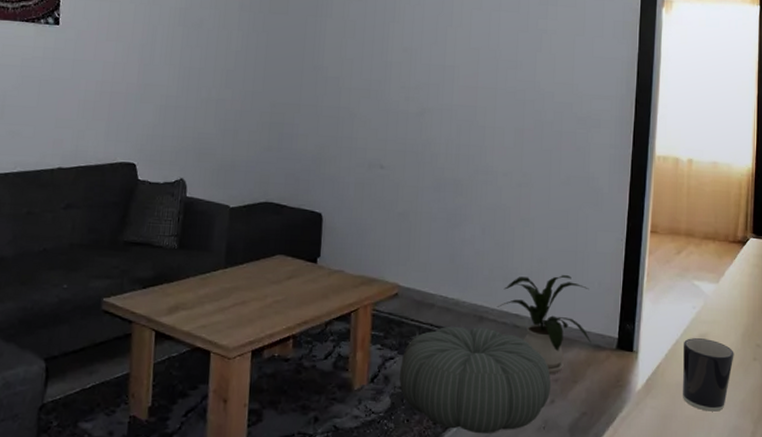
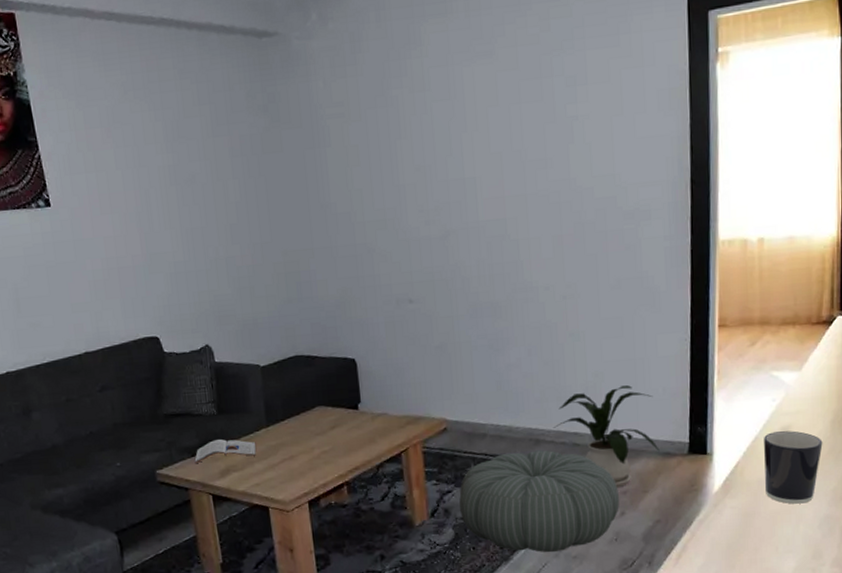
magazine: none [145,274,211,297] -> present [194,439,256,464]

